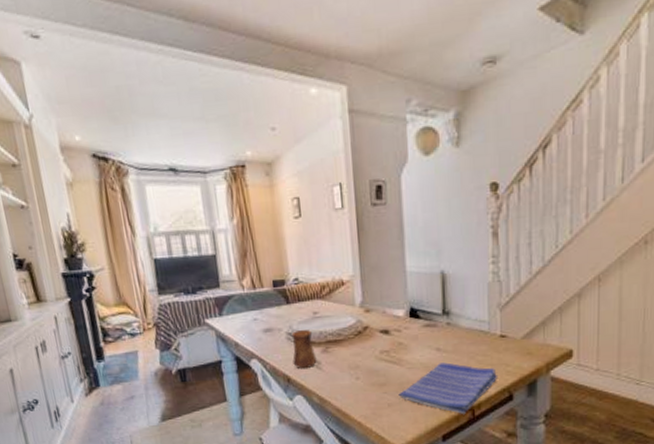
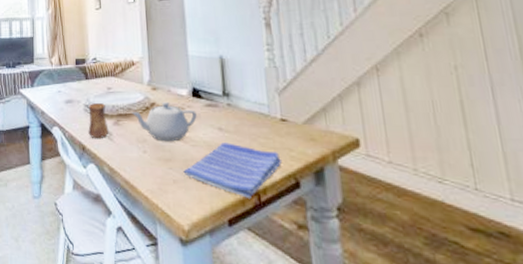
teapot: none [342,324,414,366] -> present [132,101,197,142]

